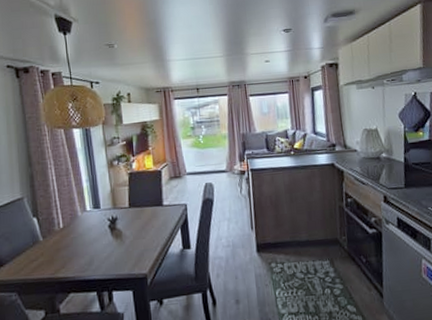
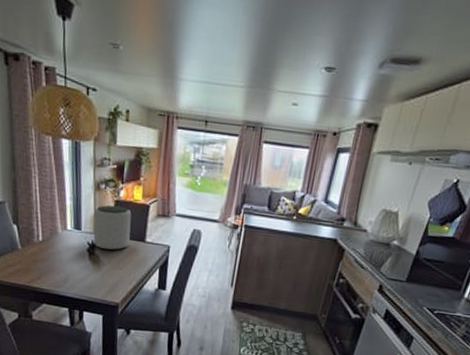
plant pot: none [110,177,148,222] -> present [93,205,132,251]

